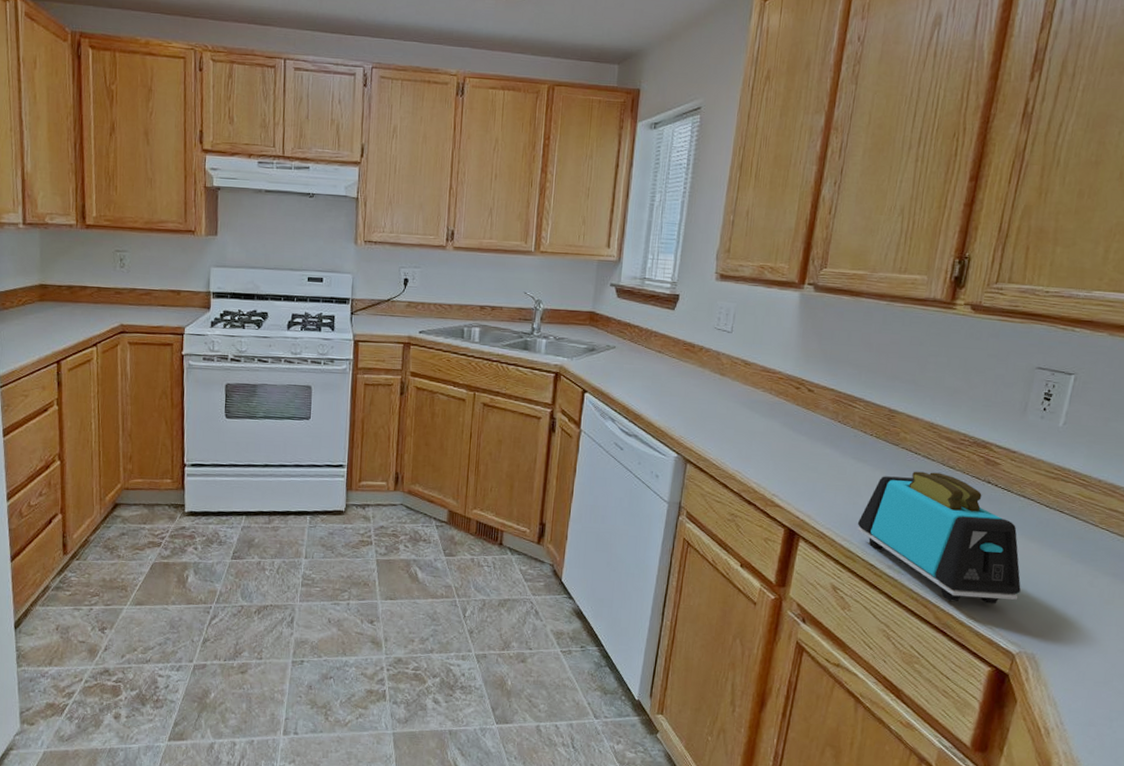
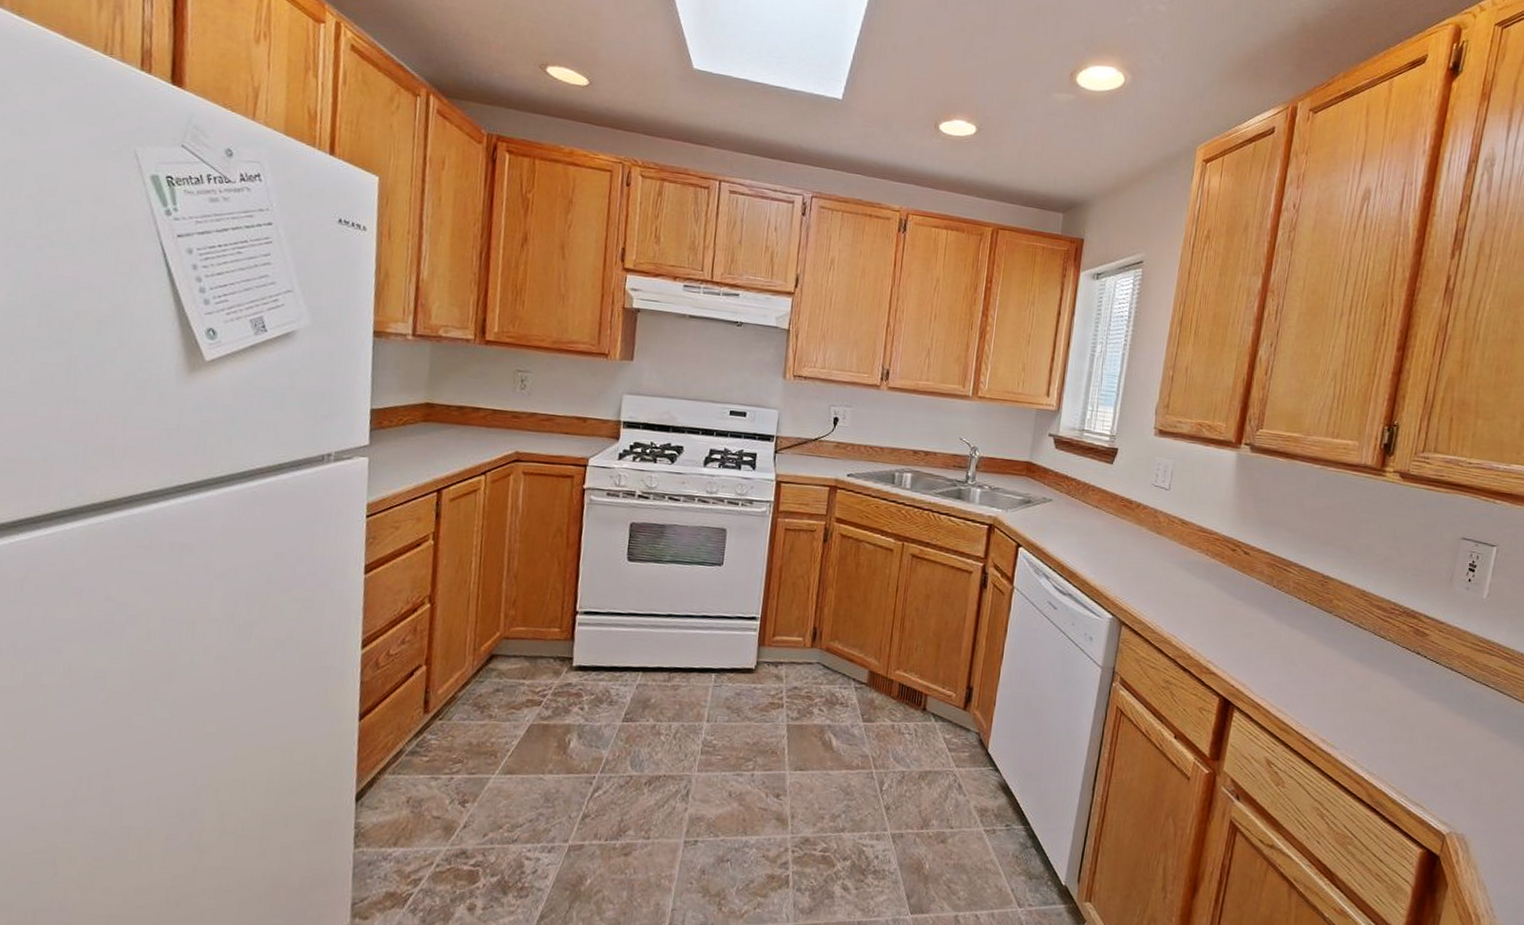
toaster: present [857,471,1021,604] -> none [1291,640,1450,781]

